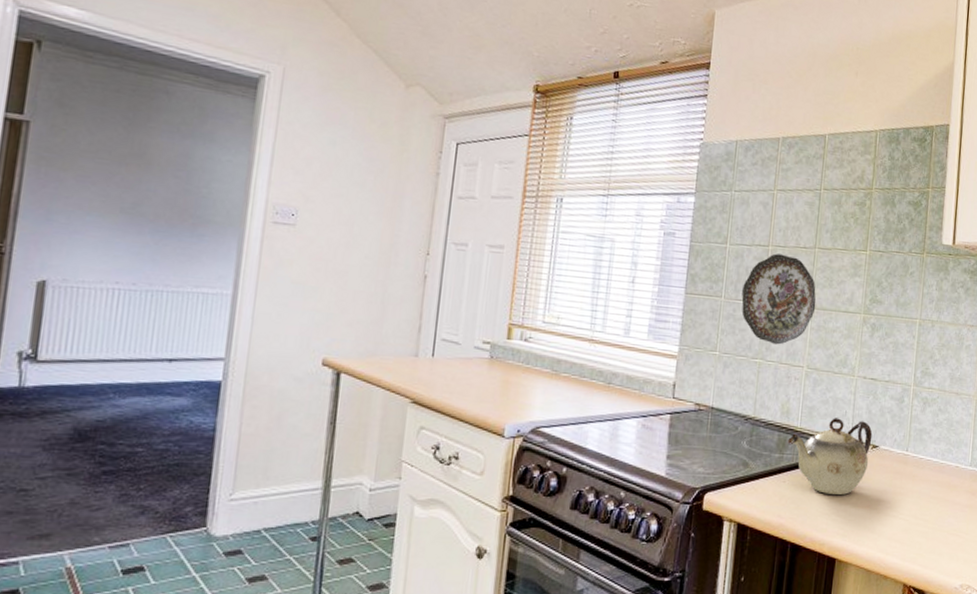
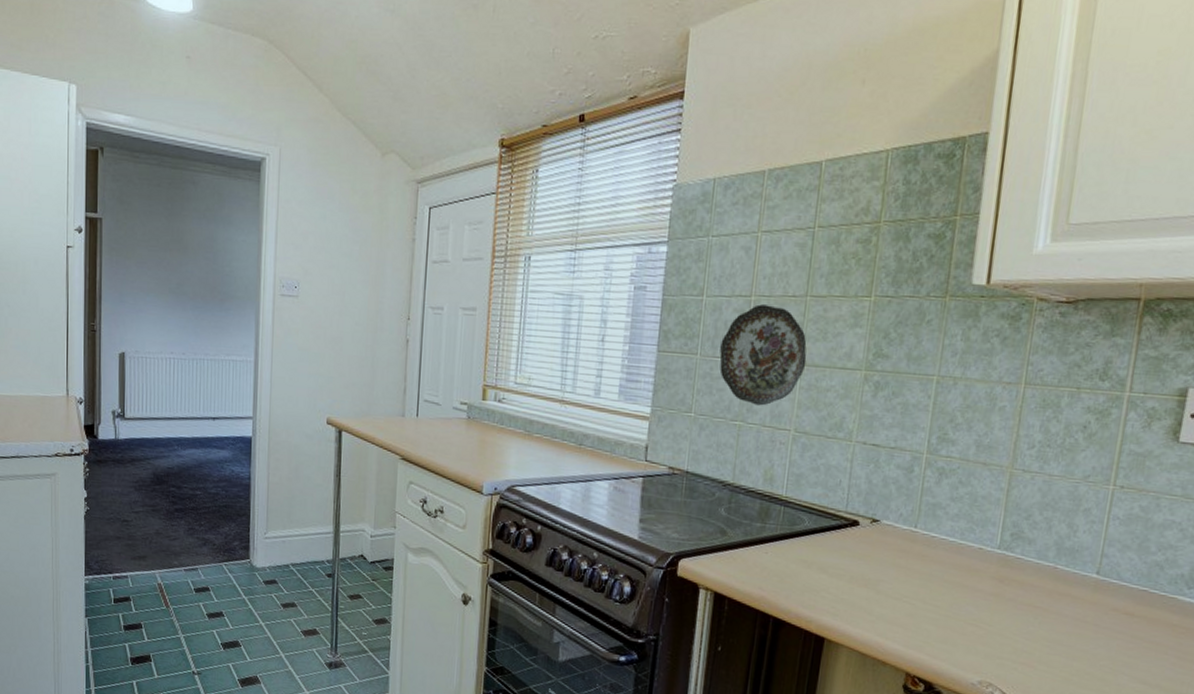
teapot: present [787,418,873,496] -> none [770,487,873,572]

